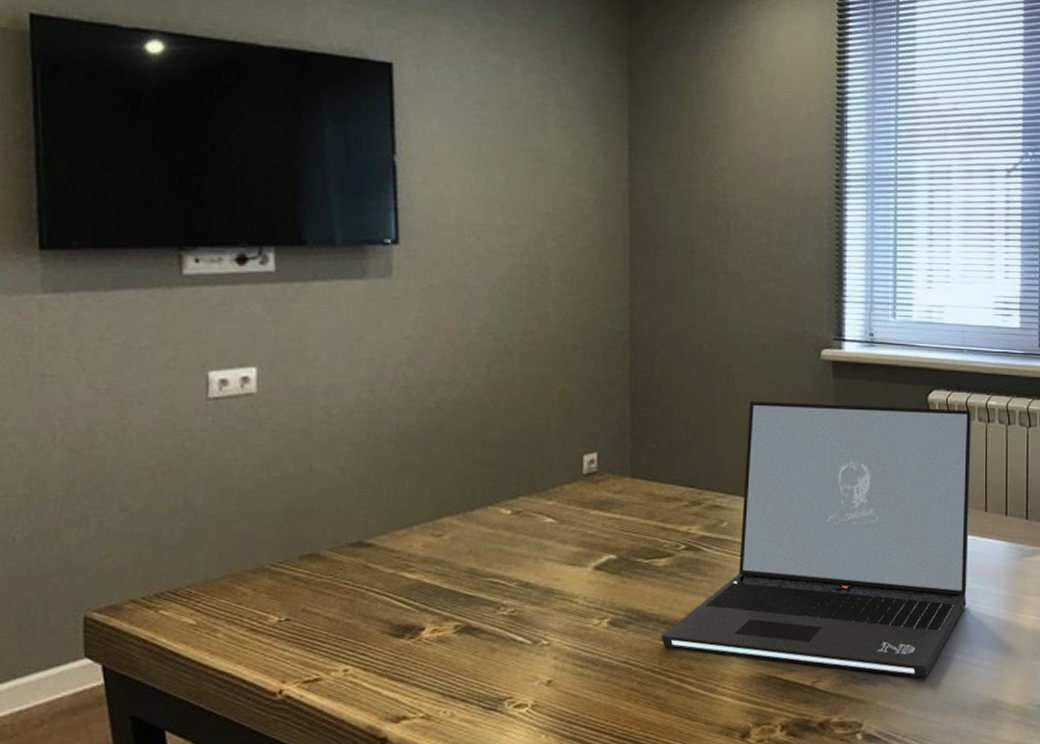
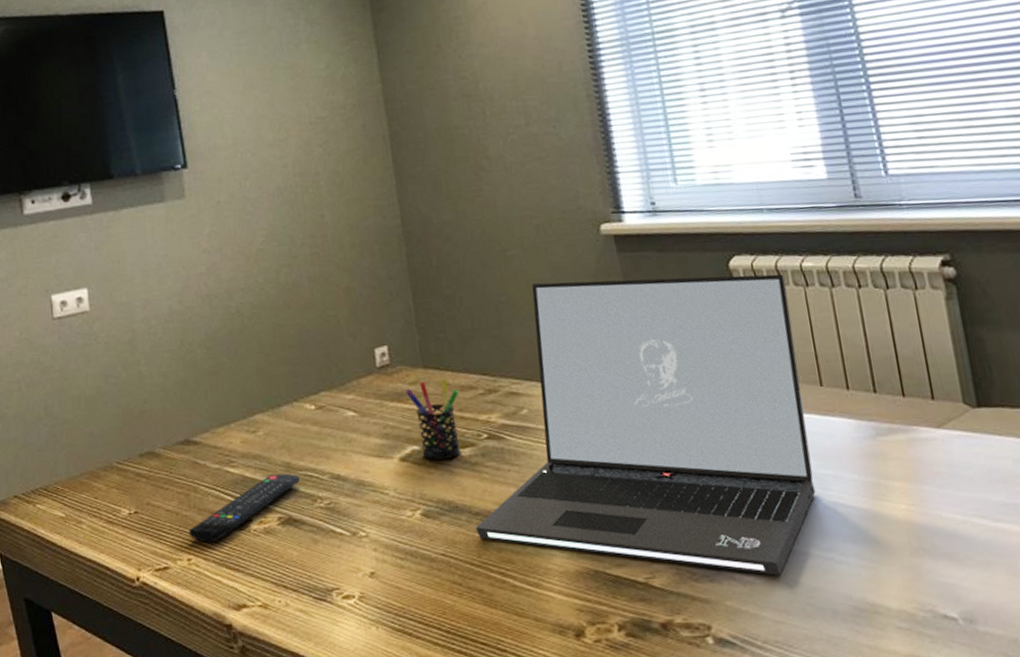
remote control: none [349,580,484,652] -> present [189,473,300,543]
pen holder: none [609,489,664,570] -> present [405,379,461,461]

